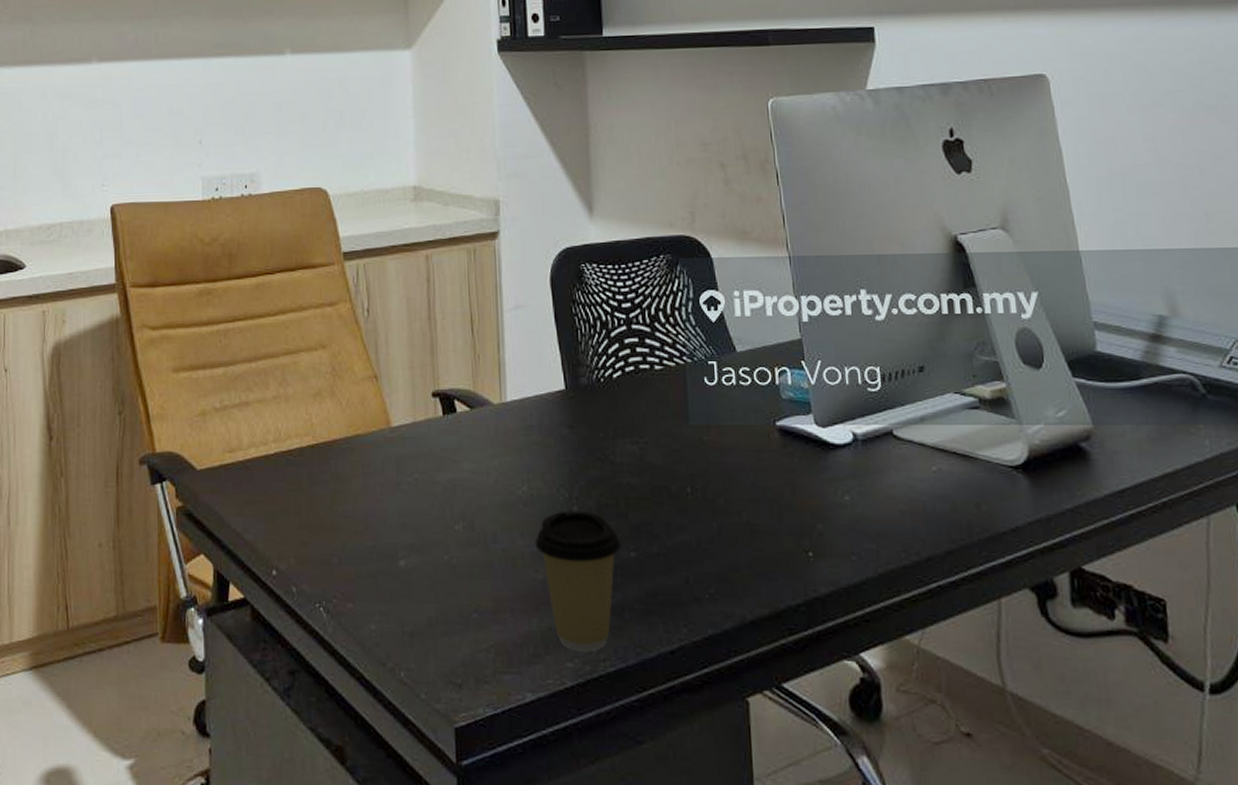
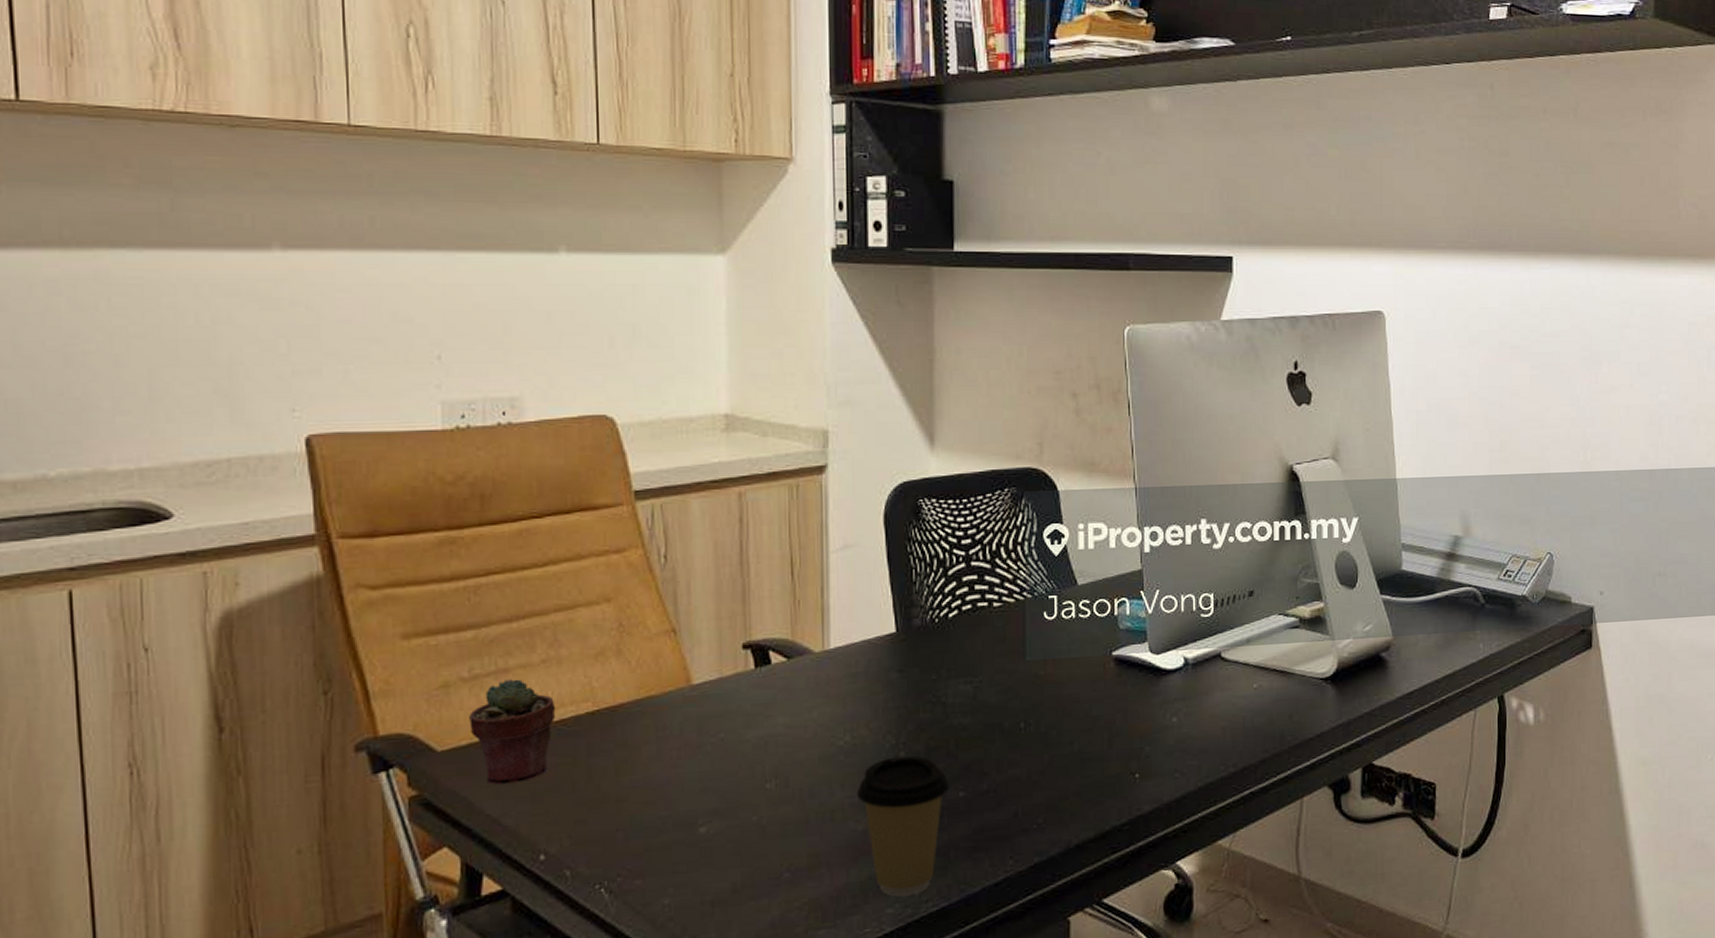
potted succulent: none [220,412,285,504] -> present [469,679,556,785]

